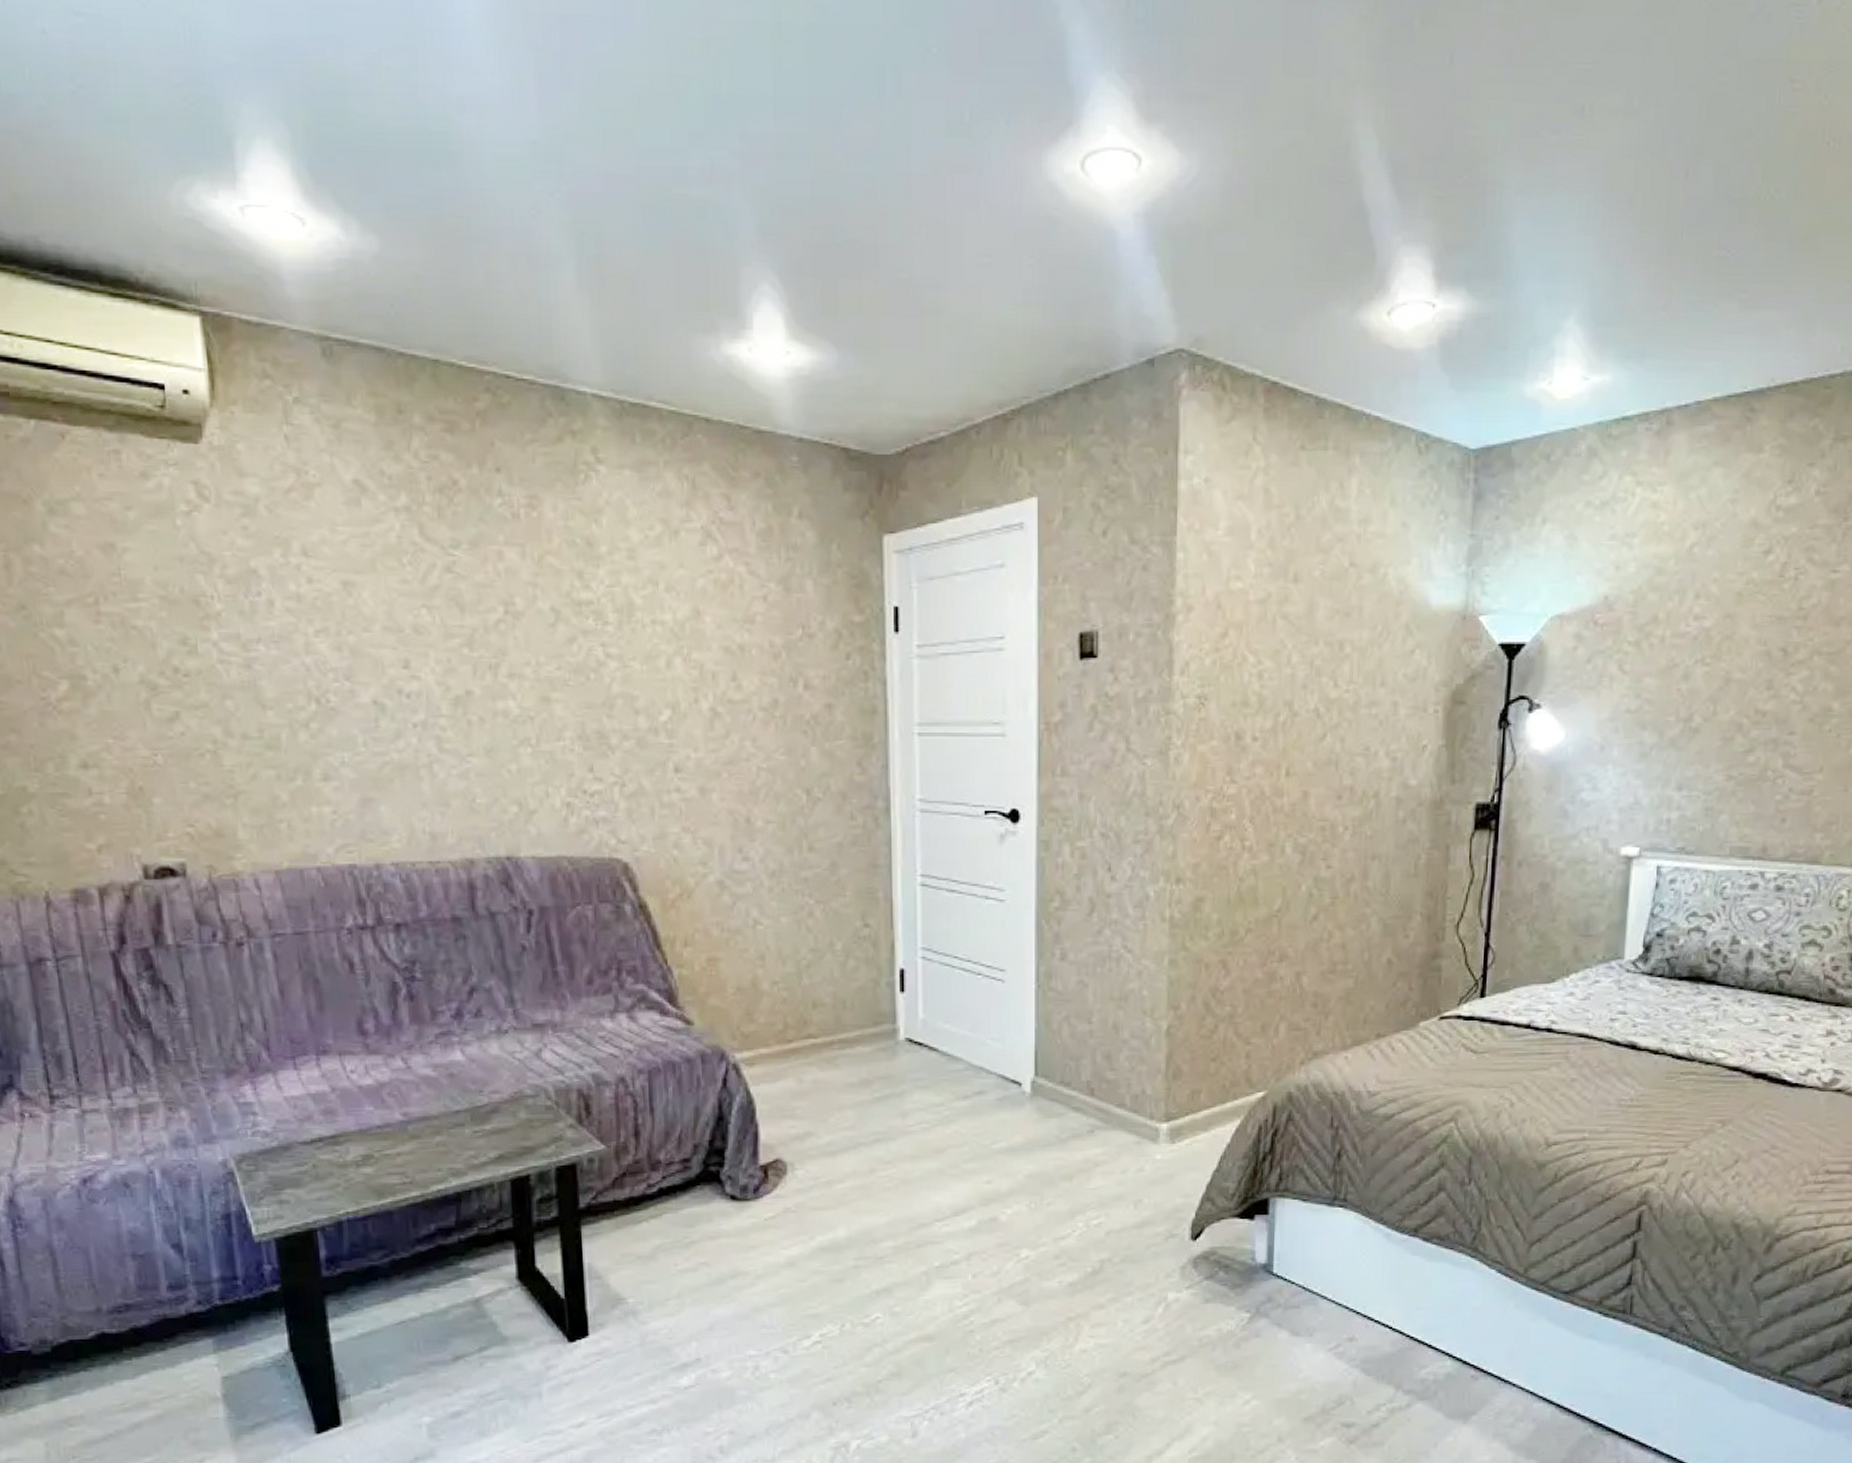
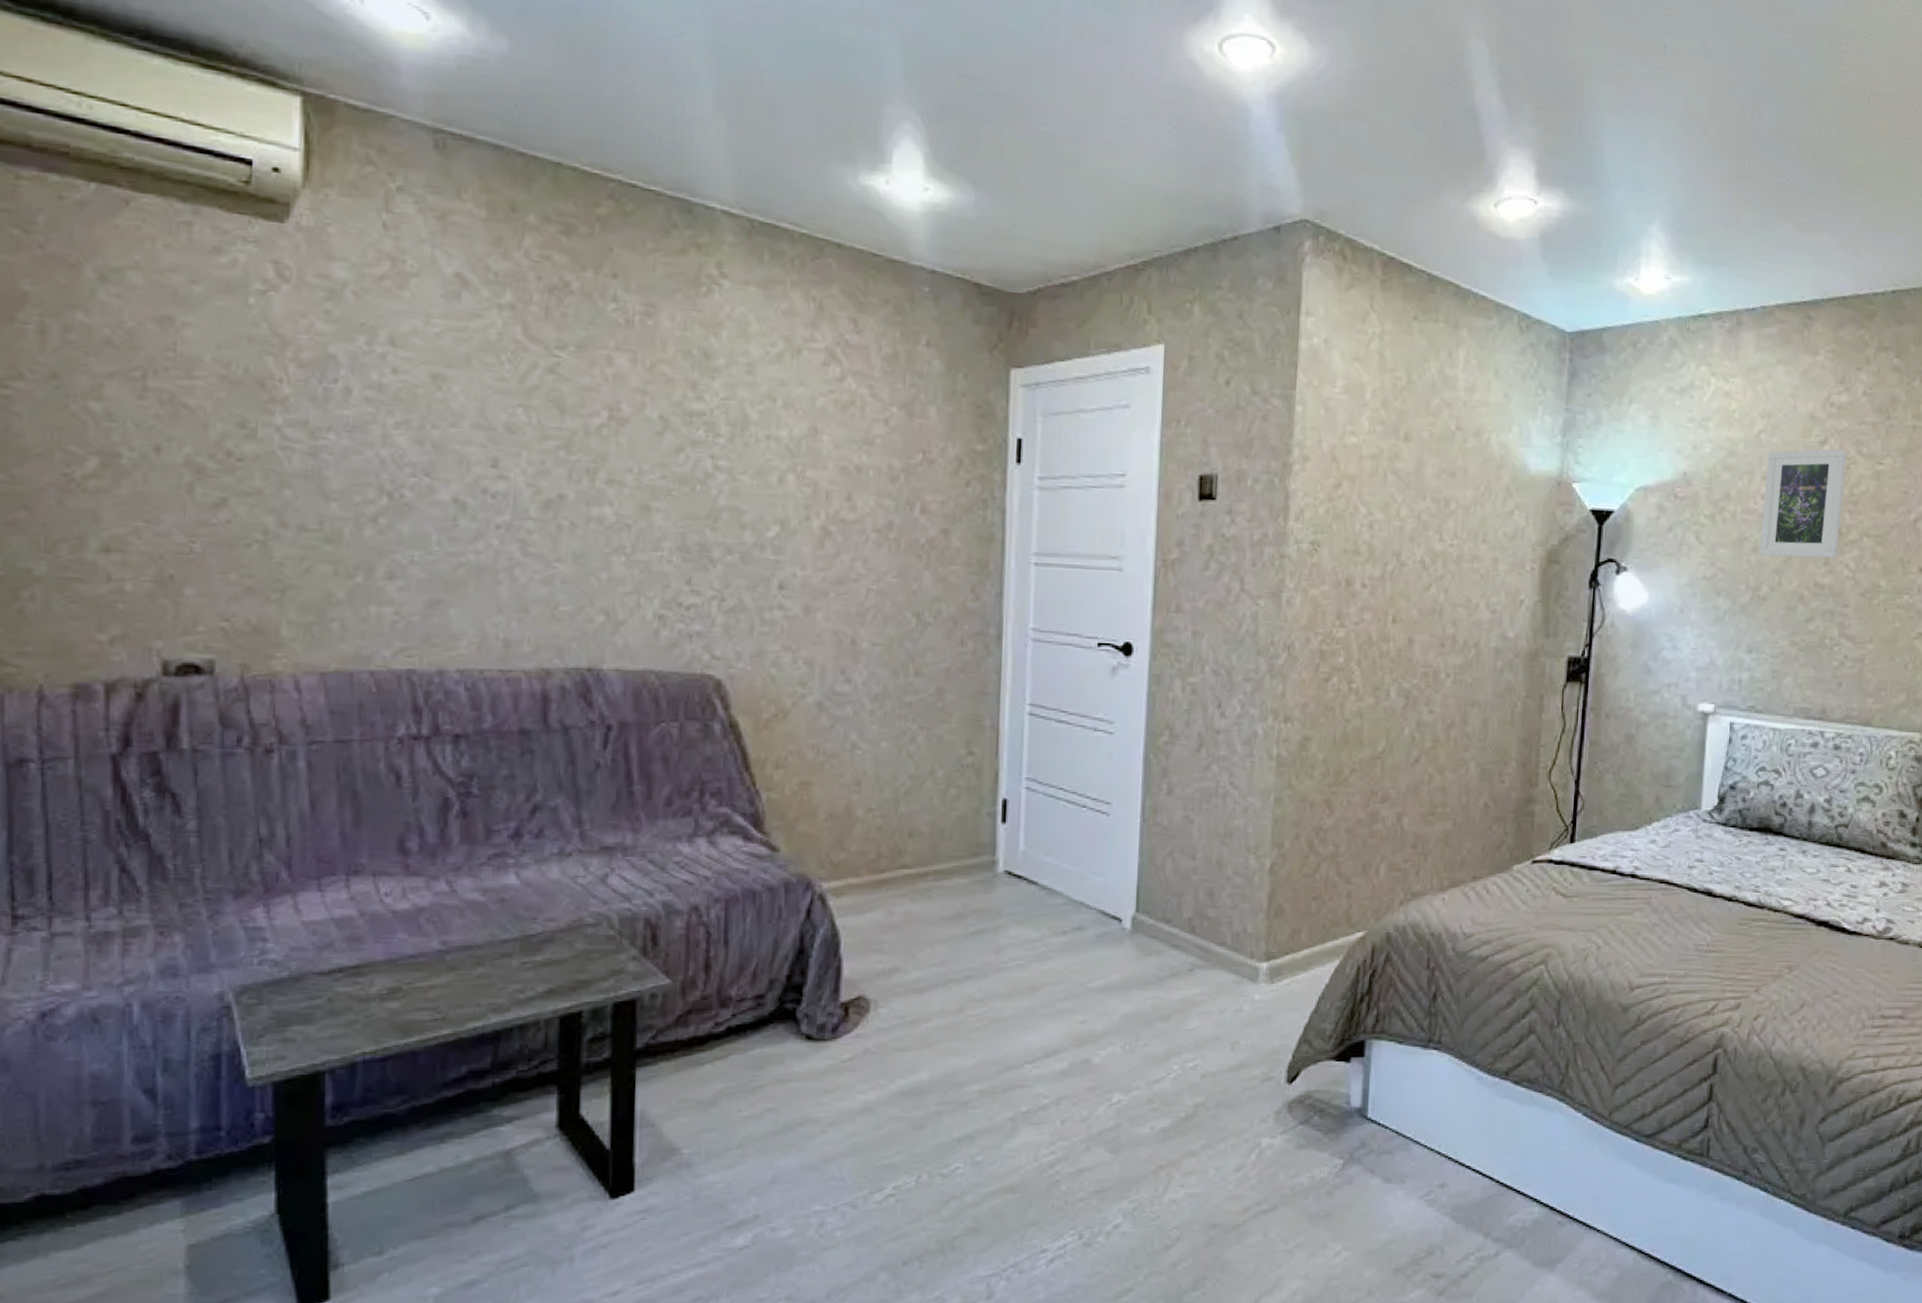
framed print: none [1691,558,1796,683] -> present [1759,448,1848,559]

